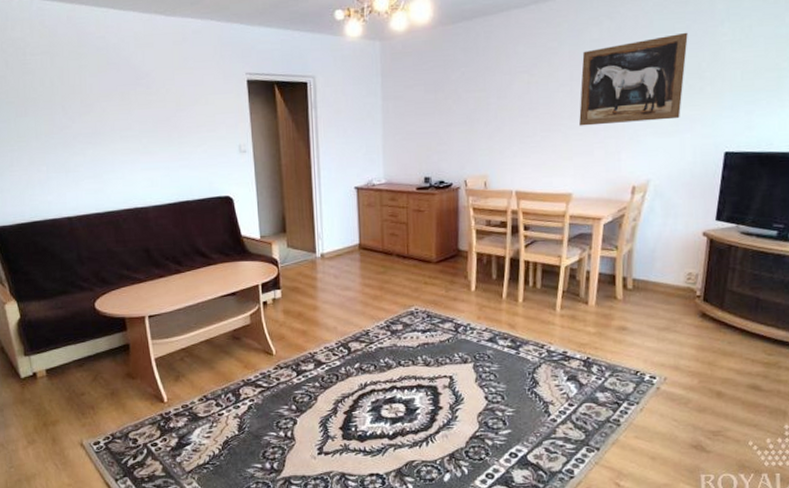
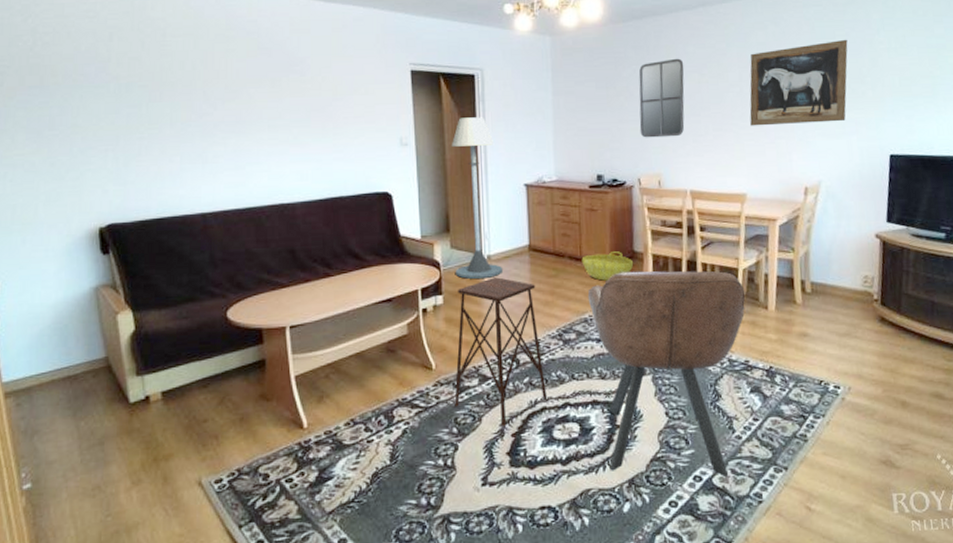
floor lamp: none [286,123,335,275] -> present [451,117,502,279]
side table: none [293,274,376,405] -> present [454,277,548,427]
basket: none [408,250,458,277] -> present [581,251,634,281]
armchair: none [414,268,567,455] -> present [587,270,746,478]
home mirror: none [467,59,514,140] -> present [638,58,685,138]

